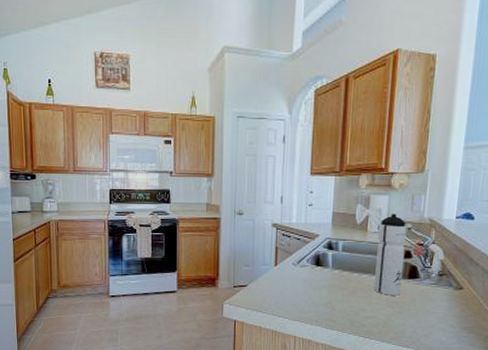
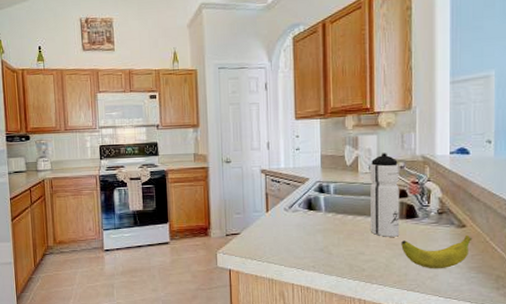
banana: none [401,296,468,328] -> present [401,234,473,269]

